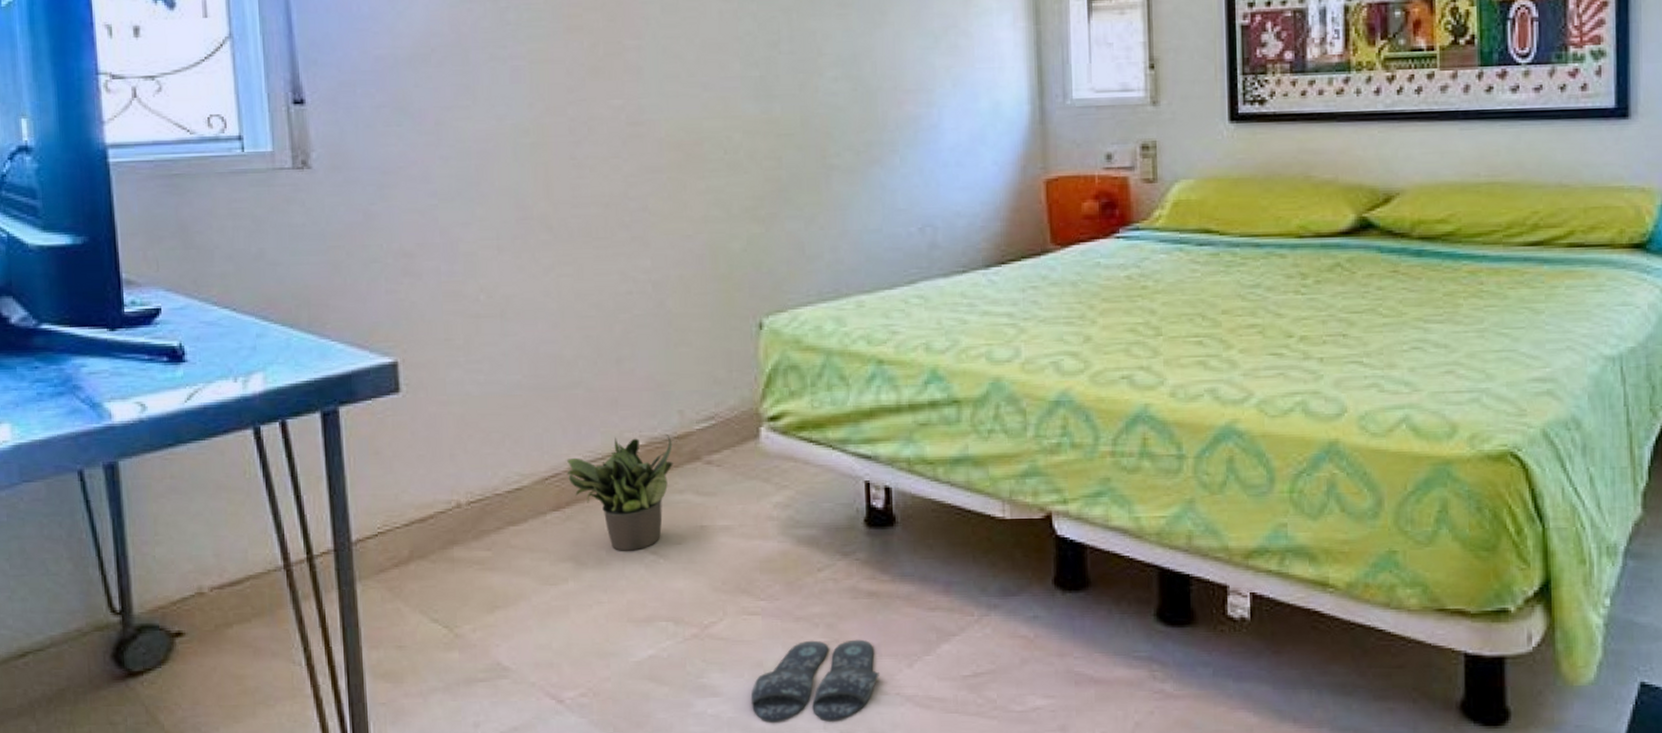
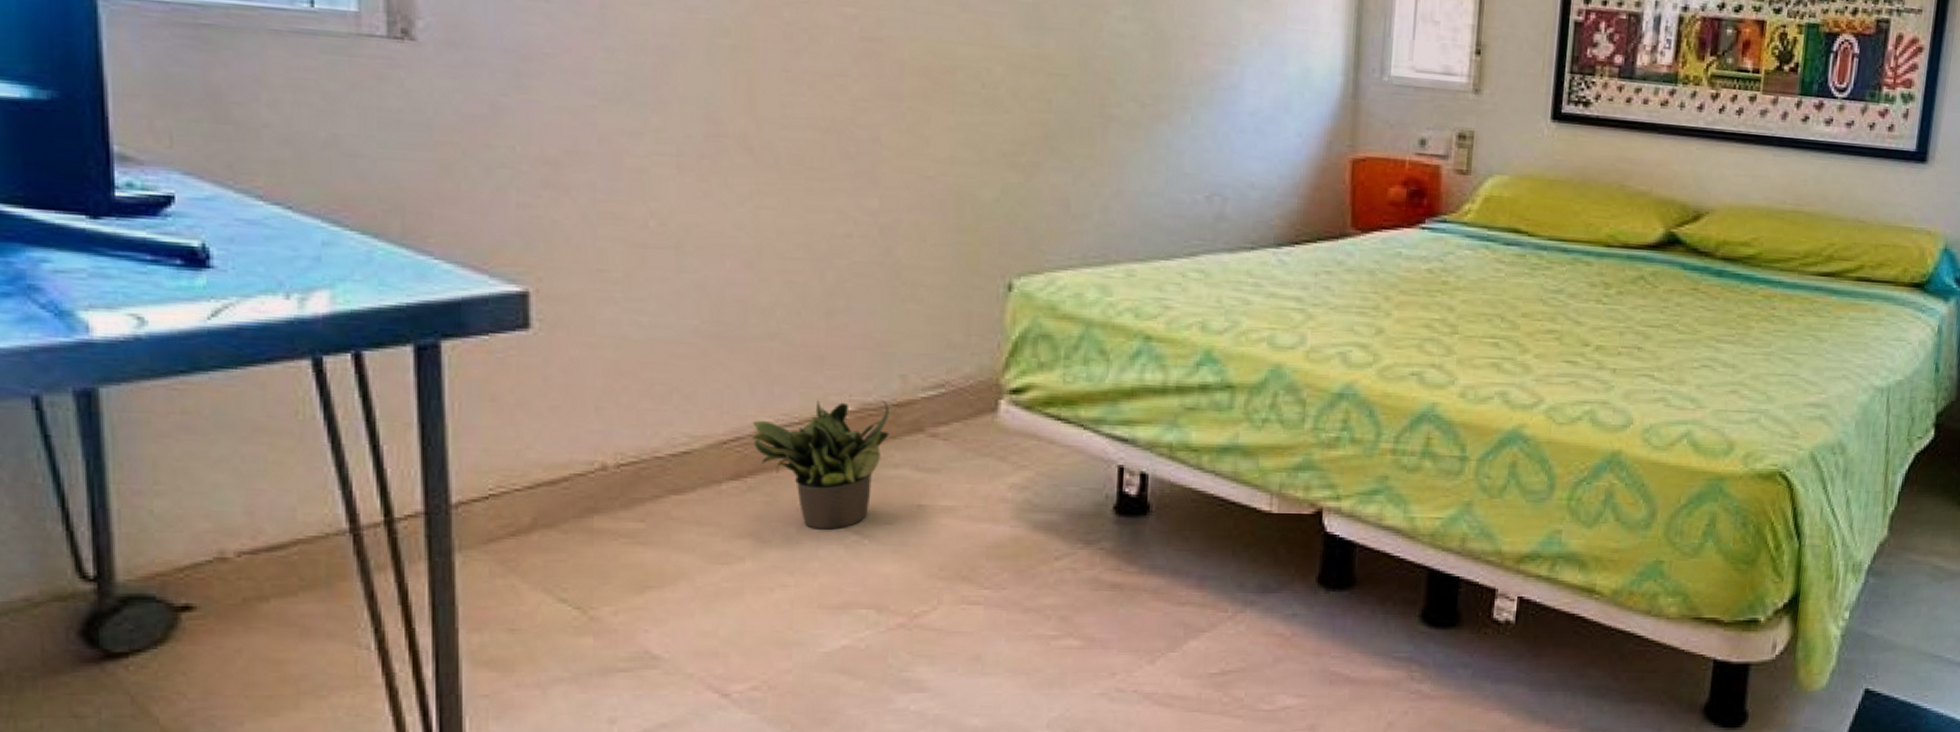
slippers: present [750,639,879,723] -> none [963,633,1116,720]

